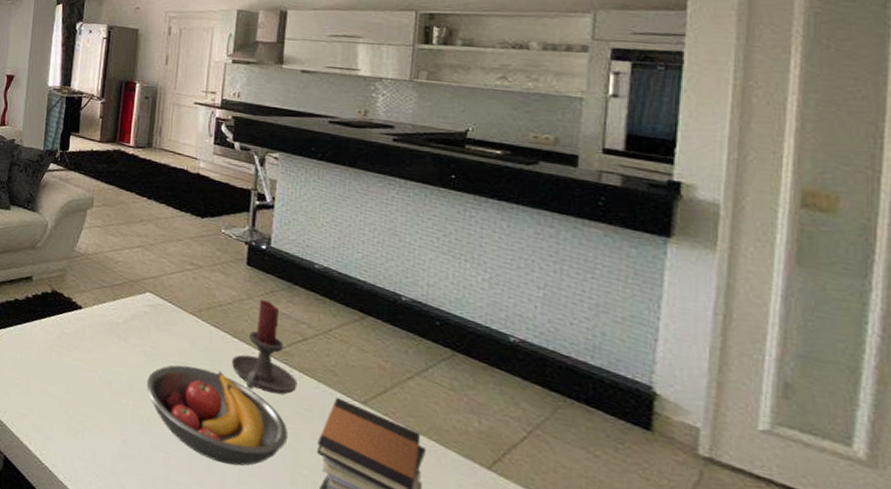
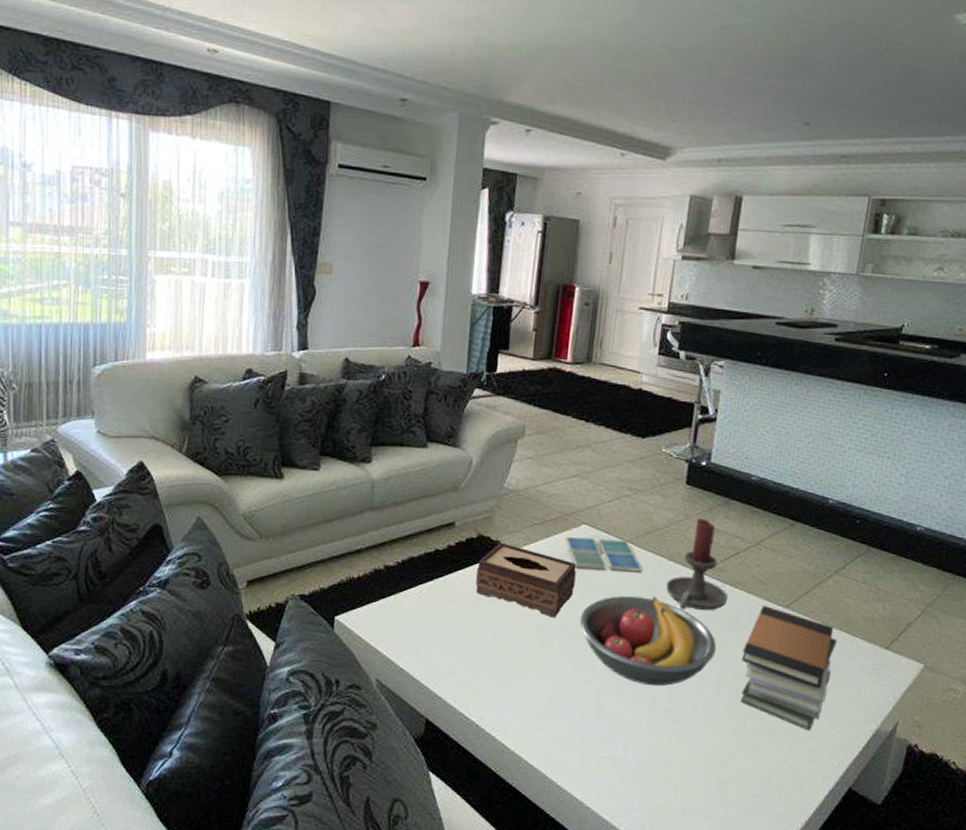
tissue box: none [50,299,142,378] -> present [475,542,577,618]
drink coaster: none [131,302,207,345] -> present [565,537,643,572]

